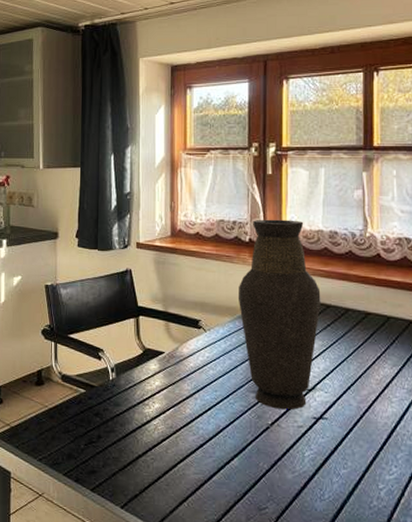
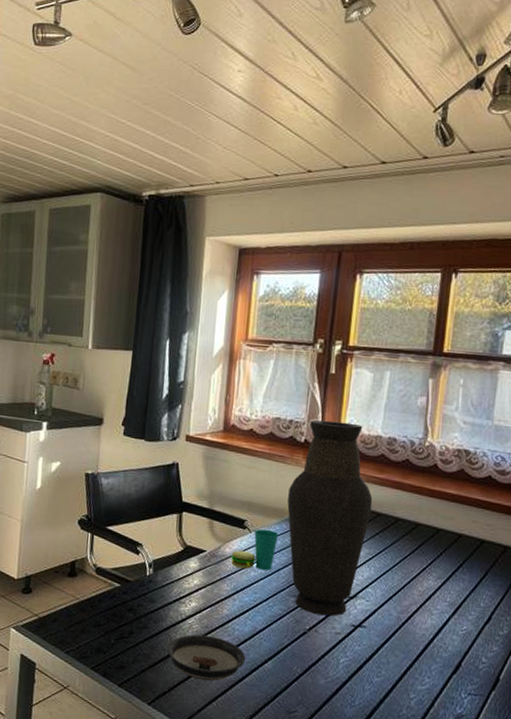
saucer: none [135,435,213,482] -> present [167,634,246,681]
cup: none [189,327,234,368] -> present [230,529,279,570]

